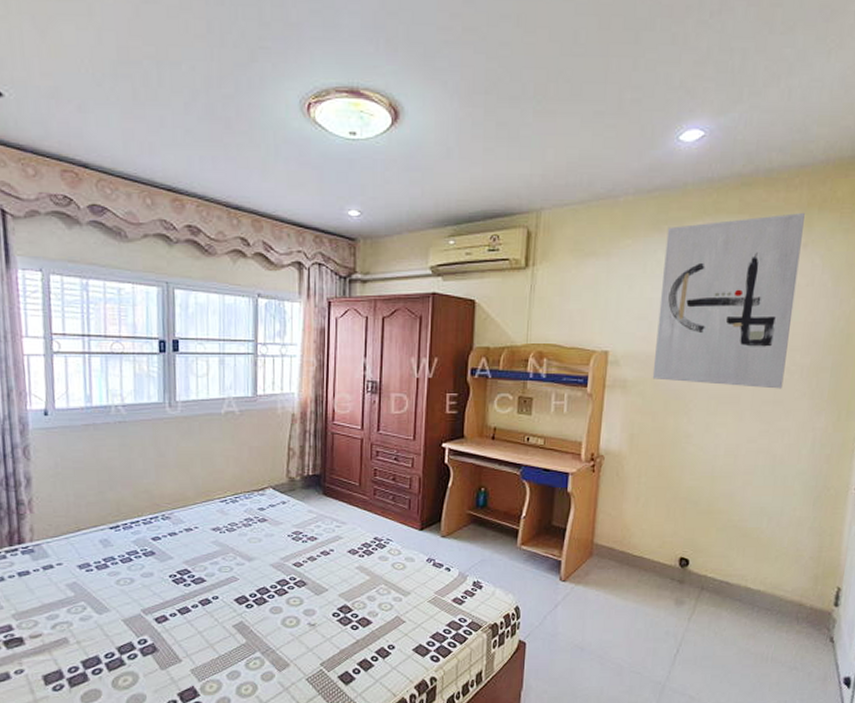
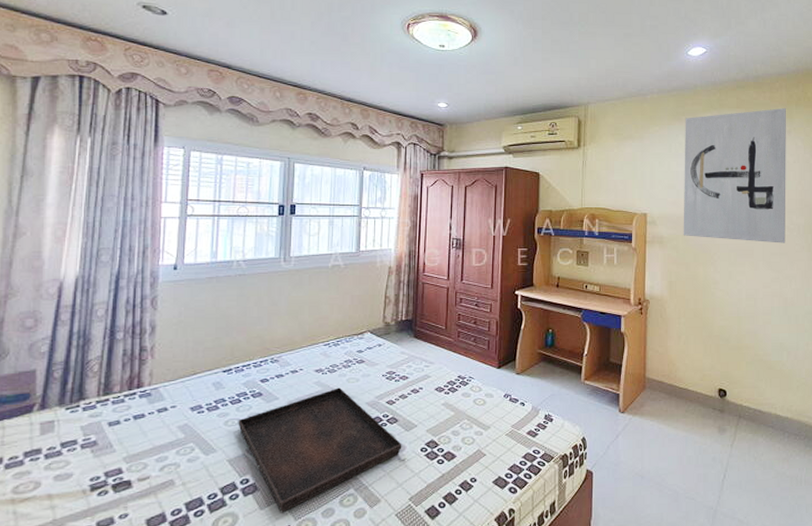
serving tray: none [130,547,312,674] -> present [238,387,402,513]

